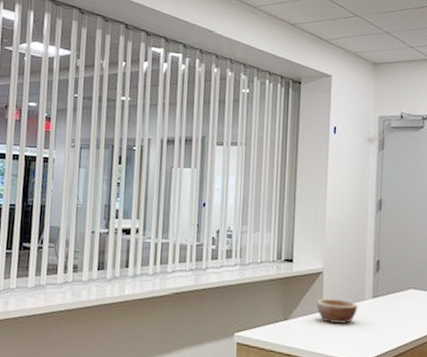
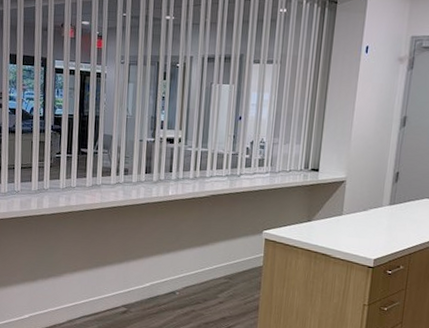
bowl: present [316,298,358,324] -> none [337,204,376,227]

